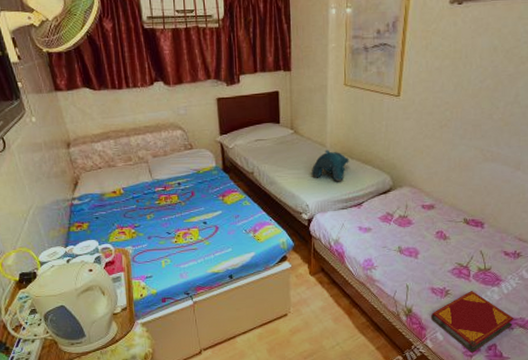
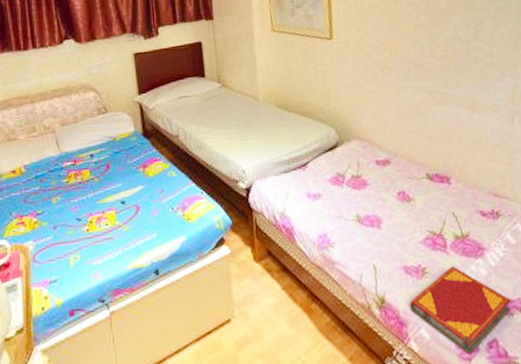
teddy bear: present [311,150,349,182] -> none [244,103,287,140]

